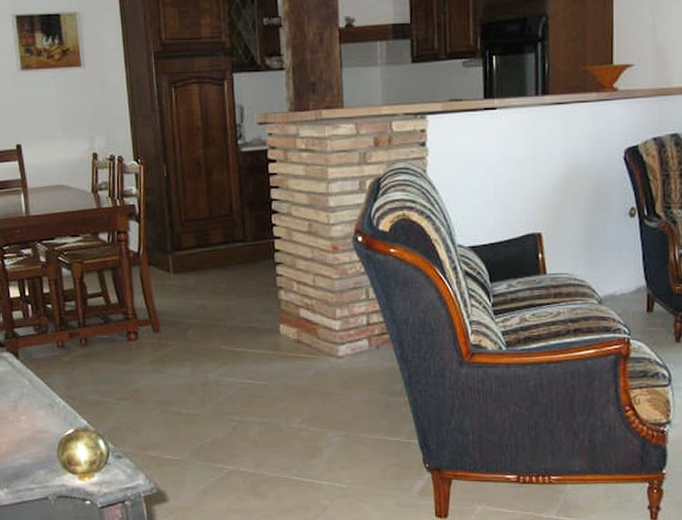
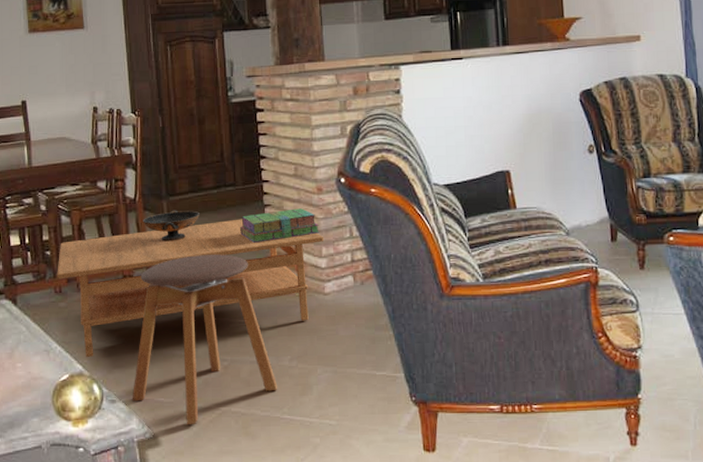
coffee table: none [59,277,339,414] -> present [57,219,324,358]
stool: none [138,313,287,483] -> present [132,254,278,425]
decorative bowl: none [147,265,207,298] -> present [143,210,199,242]
stack of books: none [250,267,334,302] -> present [240,208,319,243]

